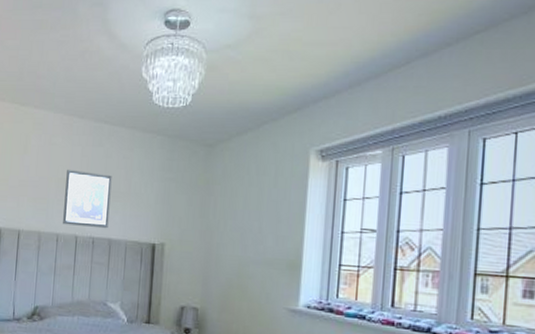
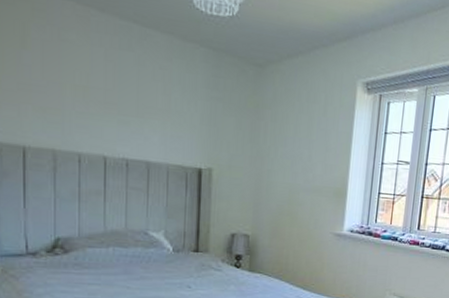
wall art: present [63,170,112,229] -> none [86,76,147,150]

